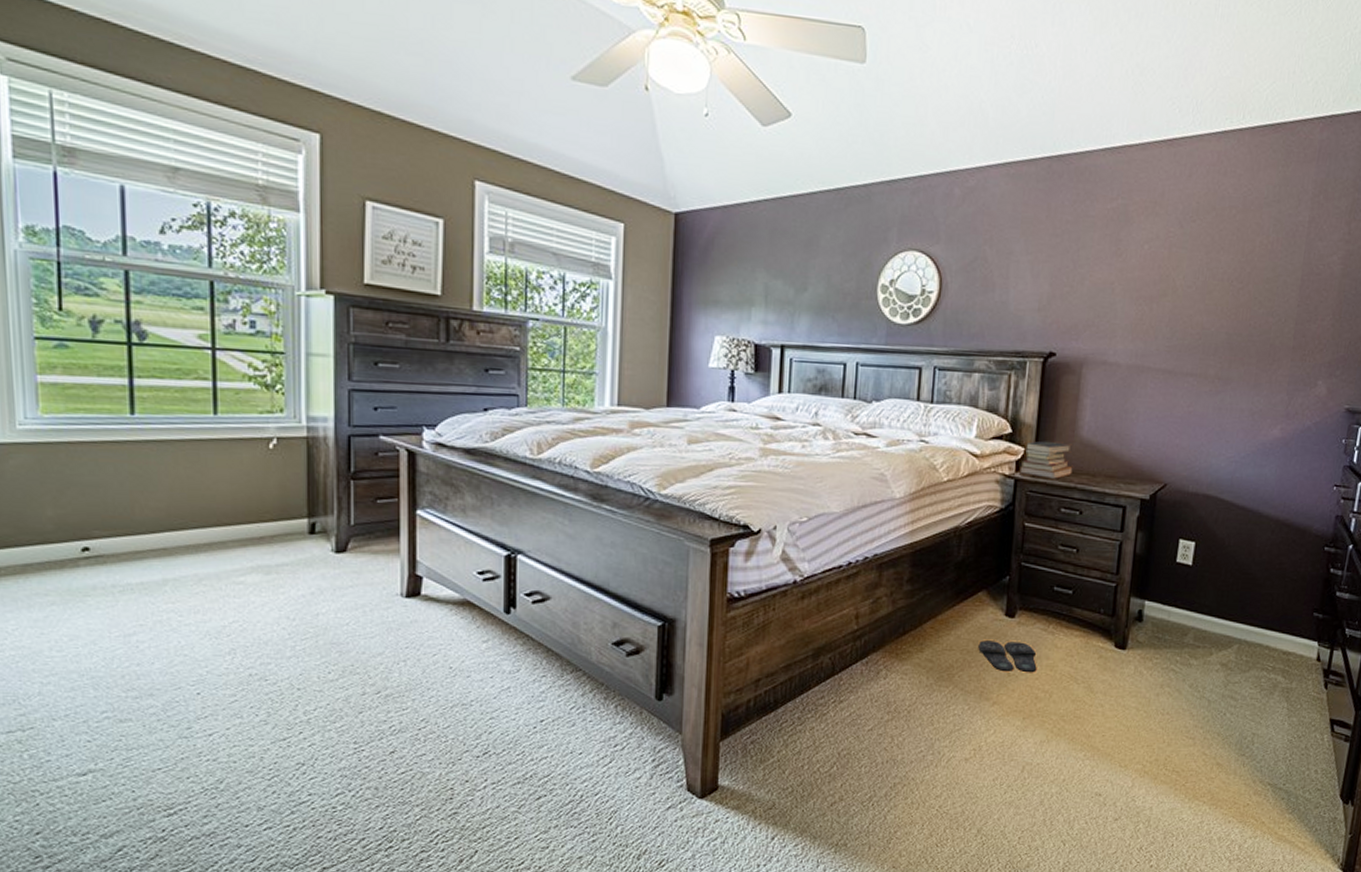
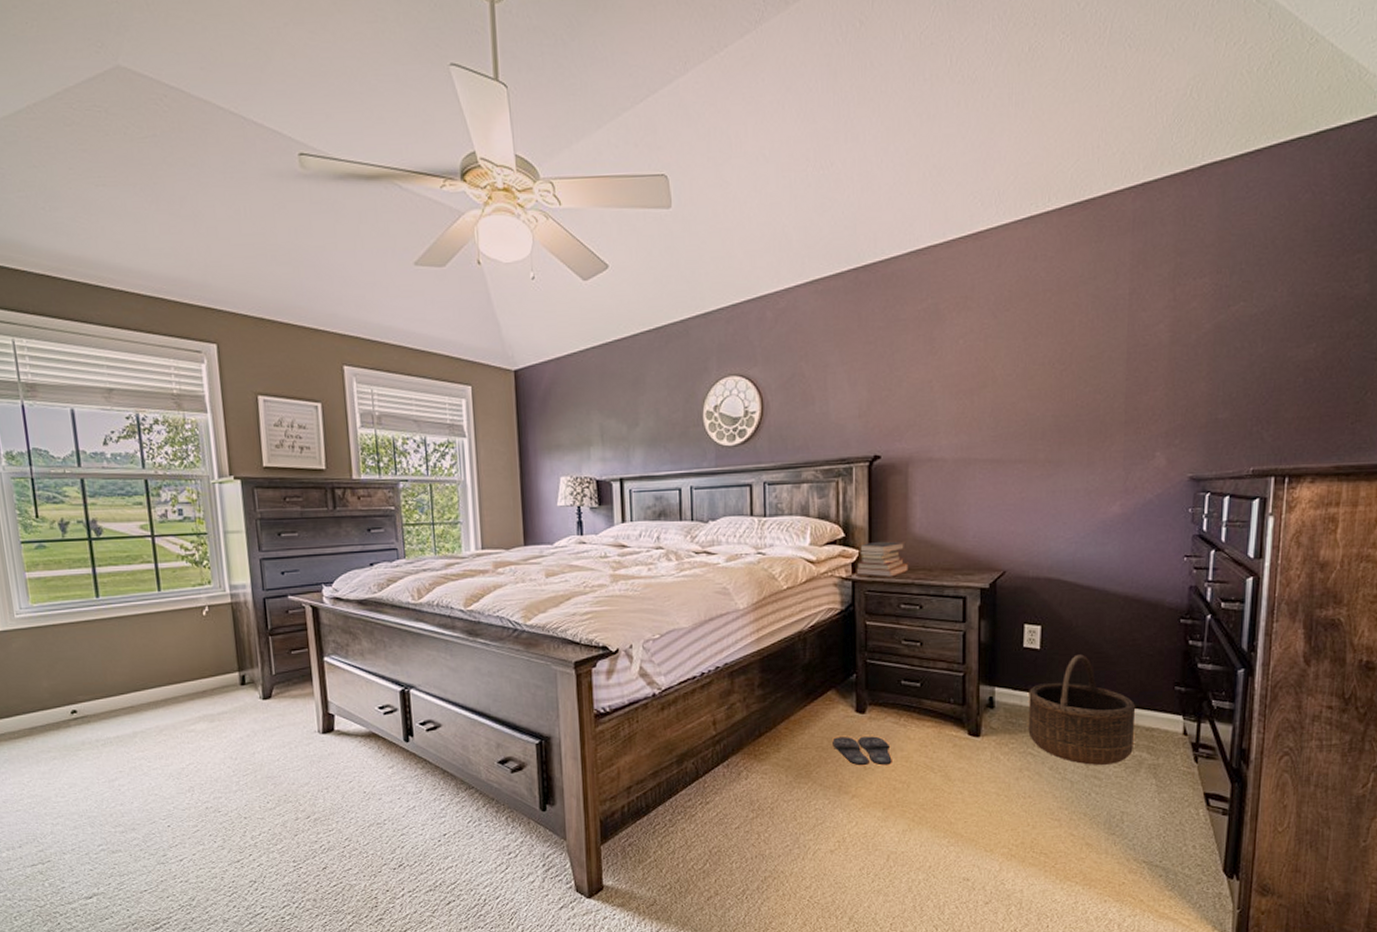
basket: none [1172,574,1276,686] -> present [1028,654,1136,765]

